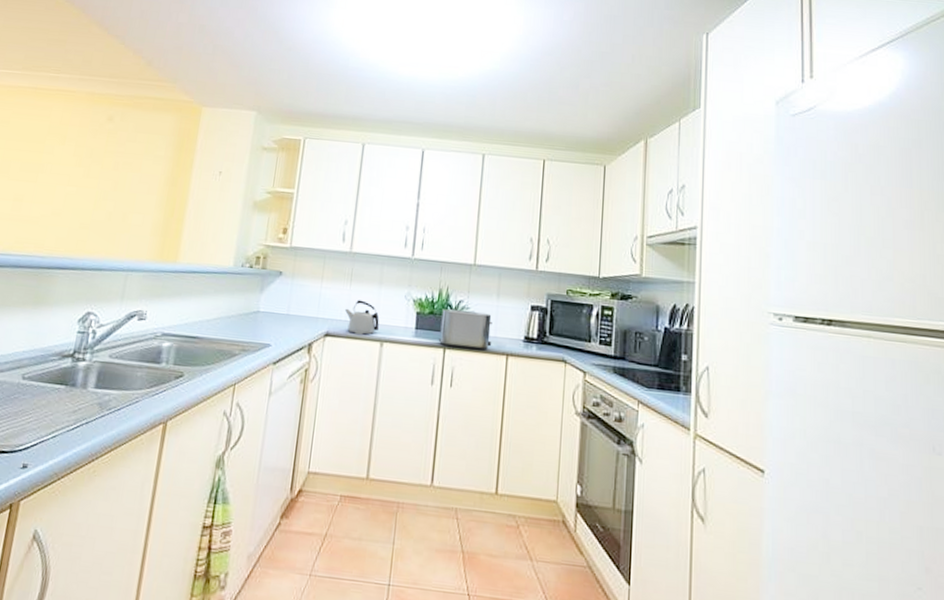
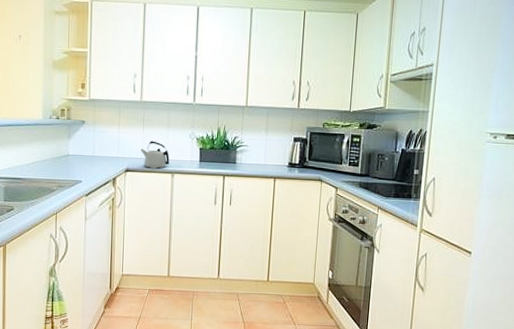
toaster: present [438,308,493,351] -> none [218,143,263,176]

